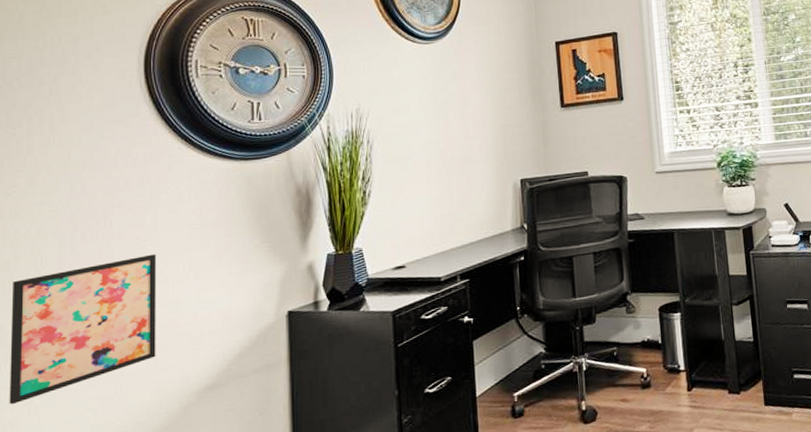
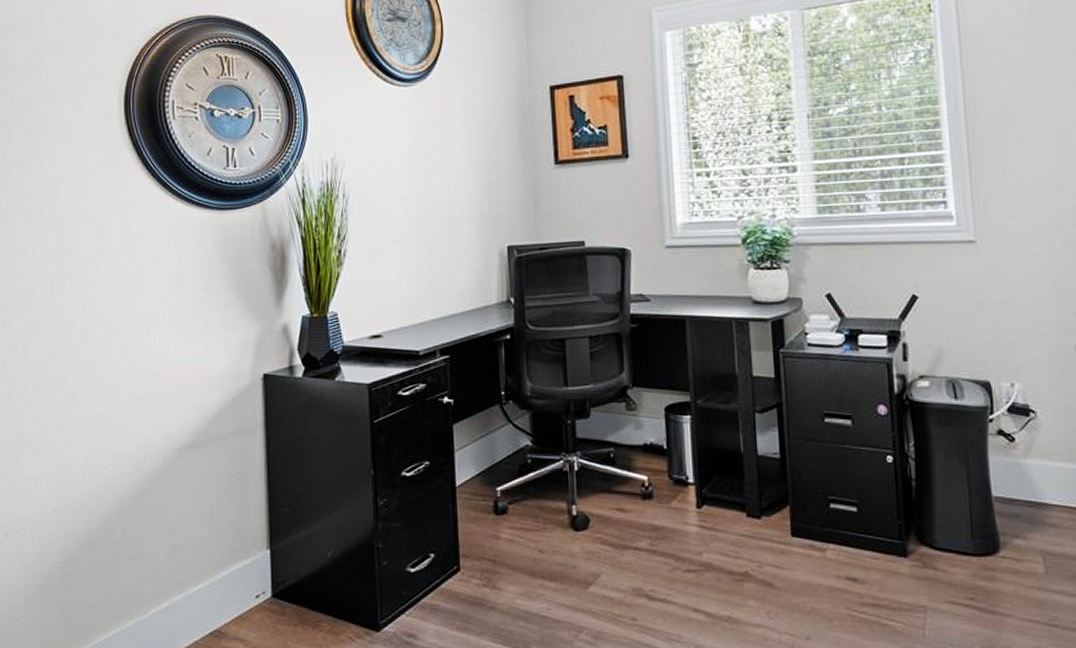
wall art: present [9,254,156,405] -> none [11,303,140,443]

